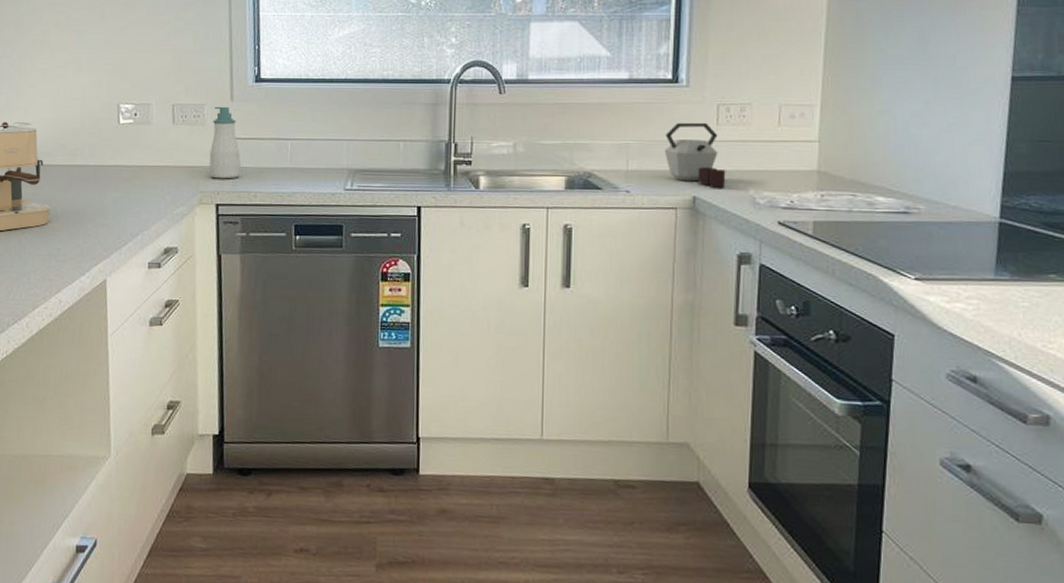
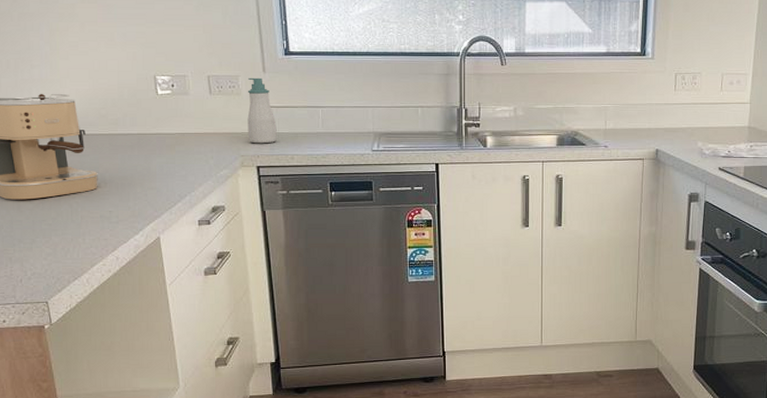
kettle: present [664,122,726,188] -> none [634,88,681,142]

